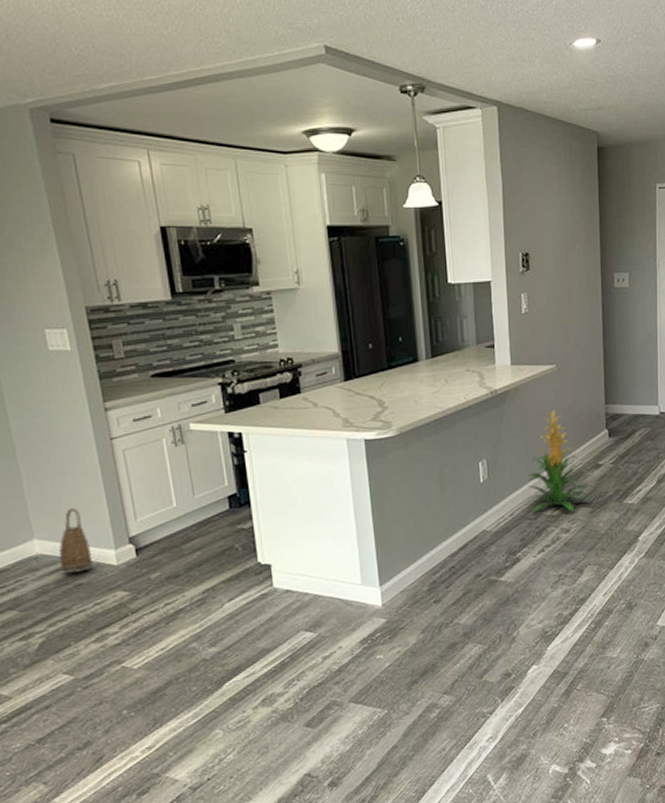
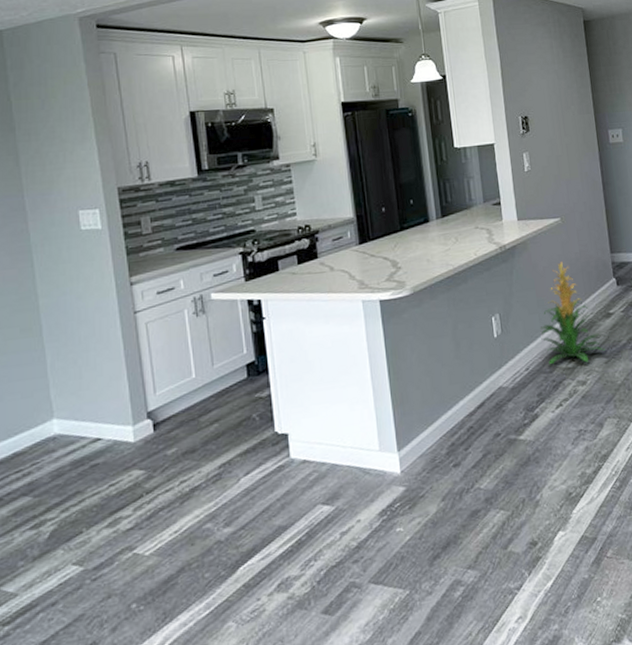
basket: present [58,507,93,574] -> none [76,383,110,454]

